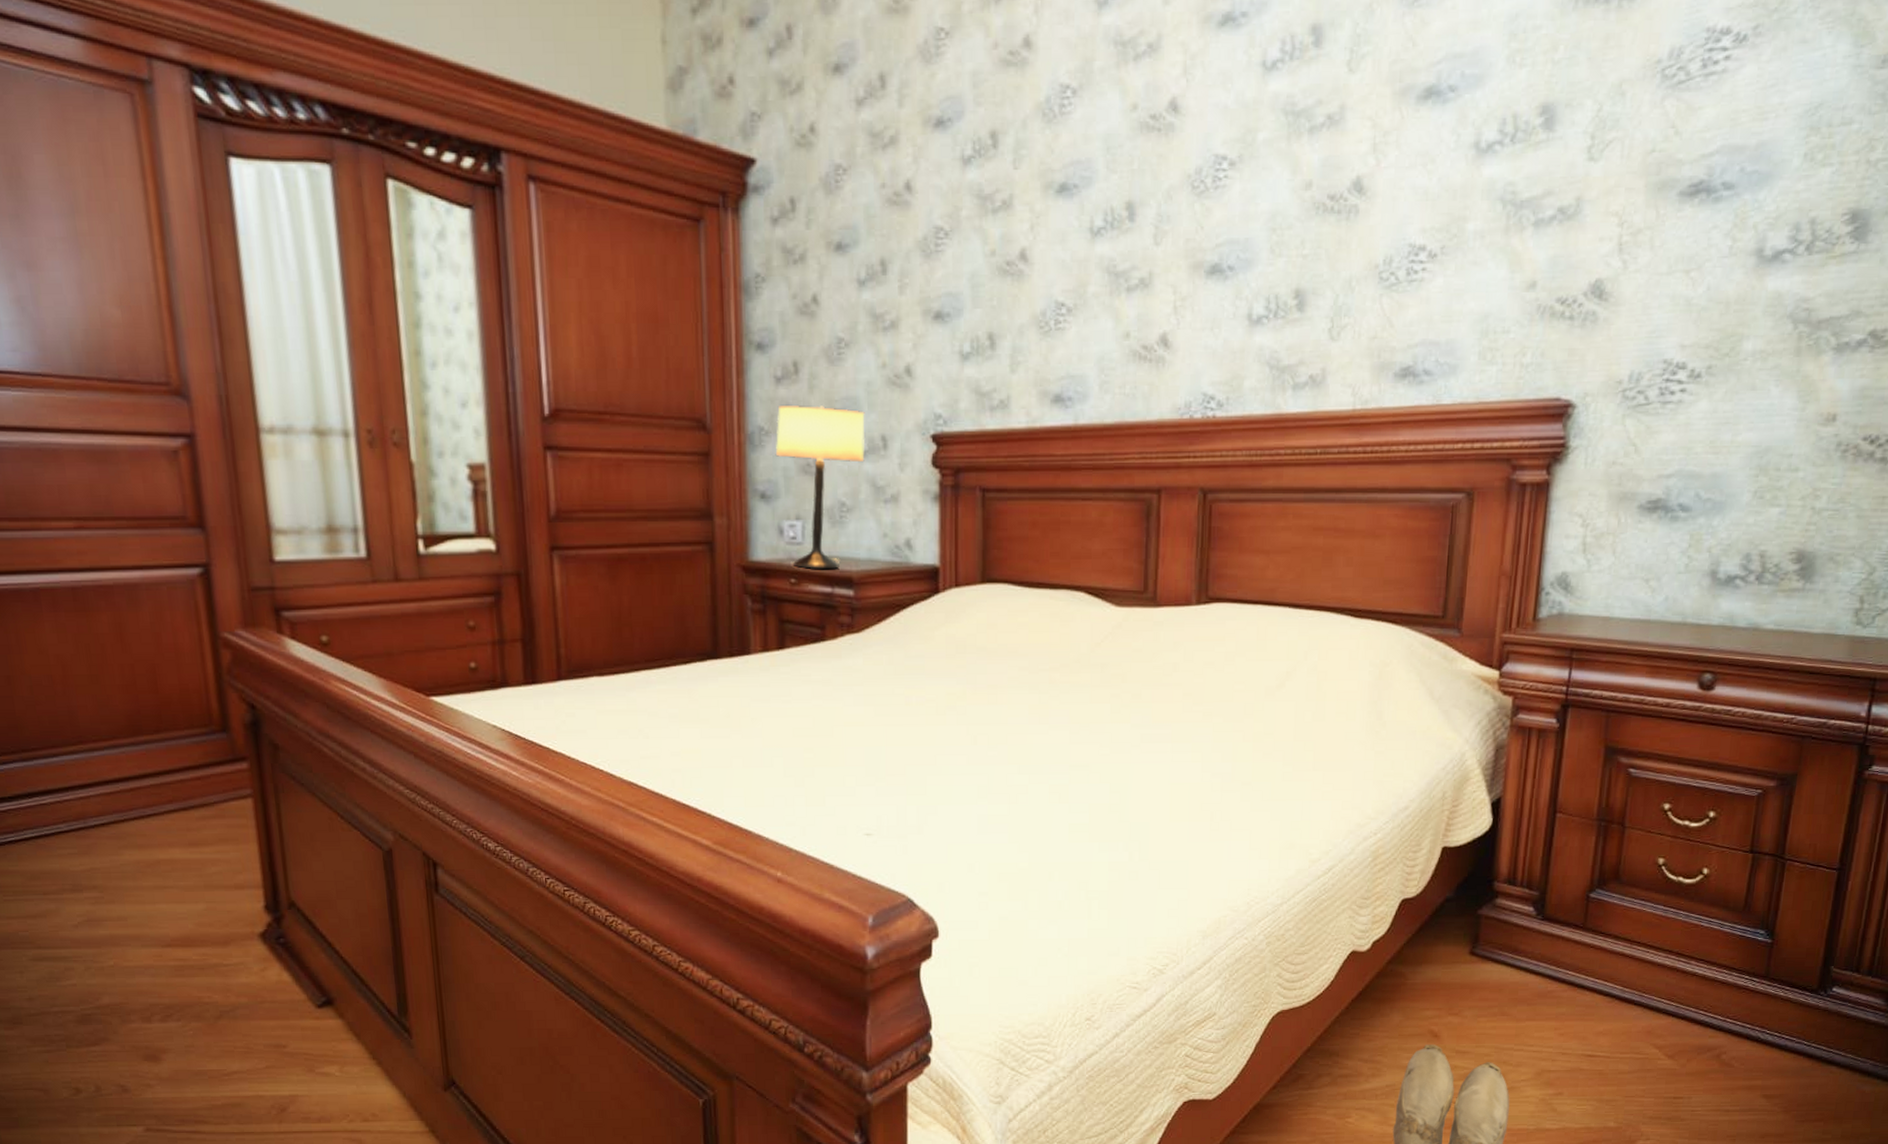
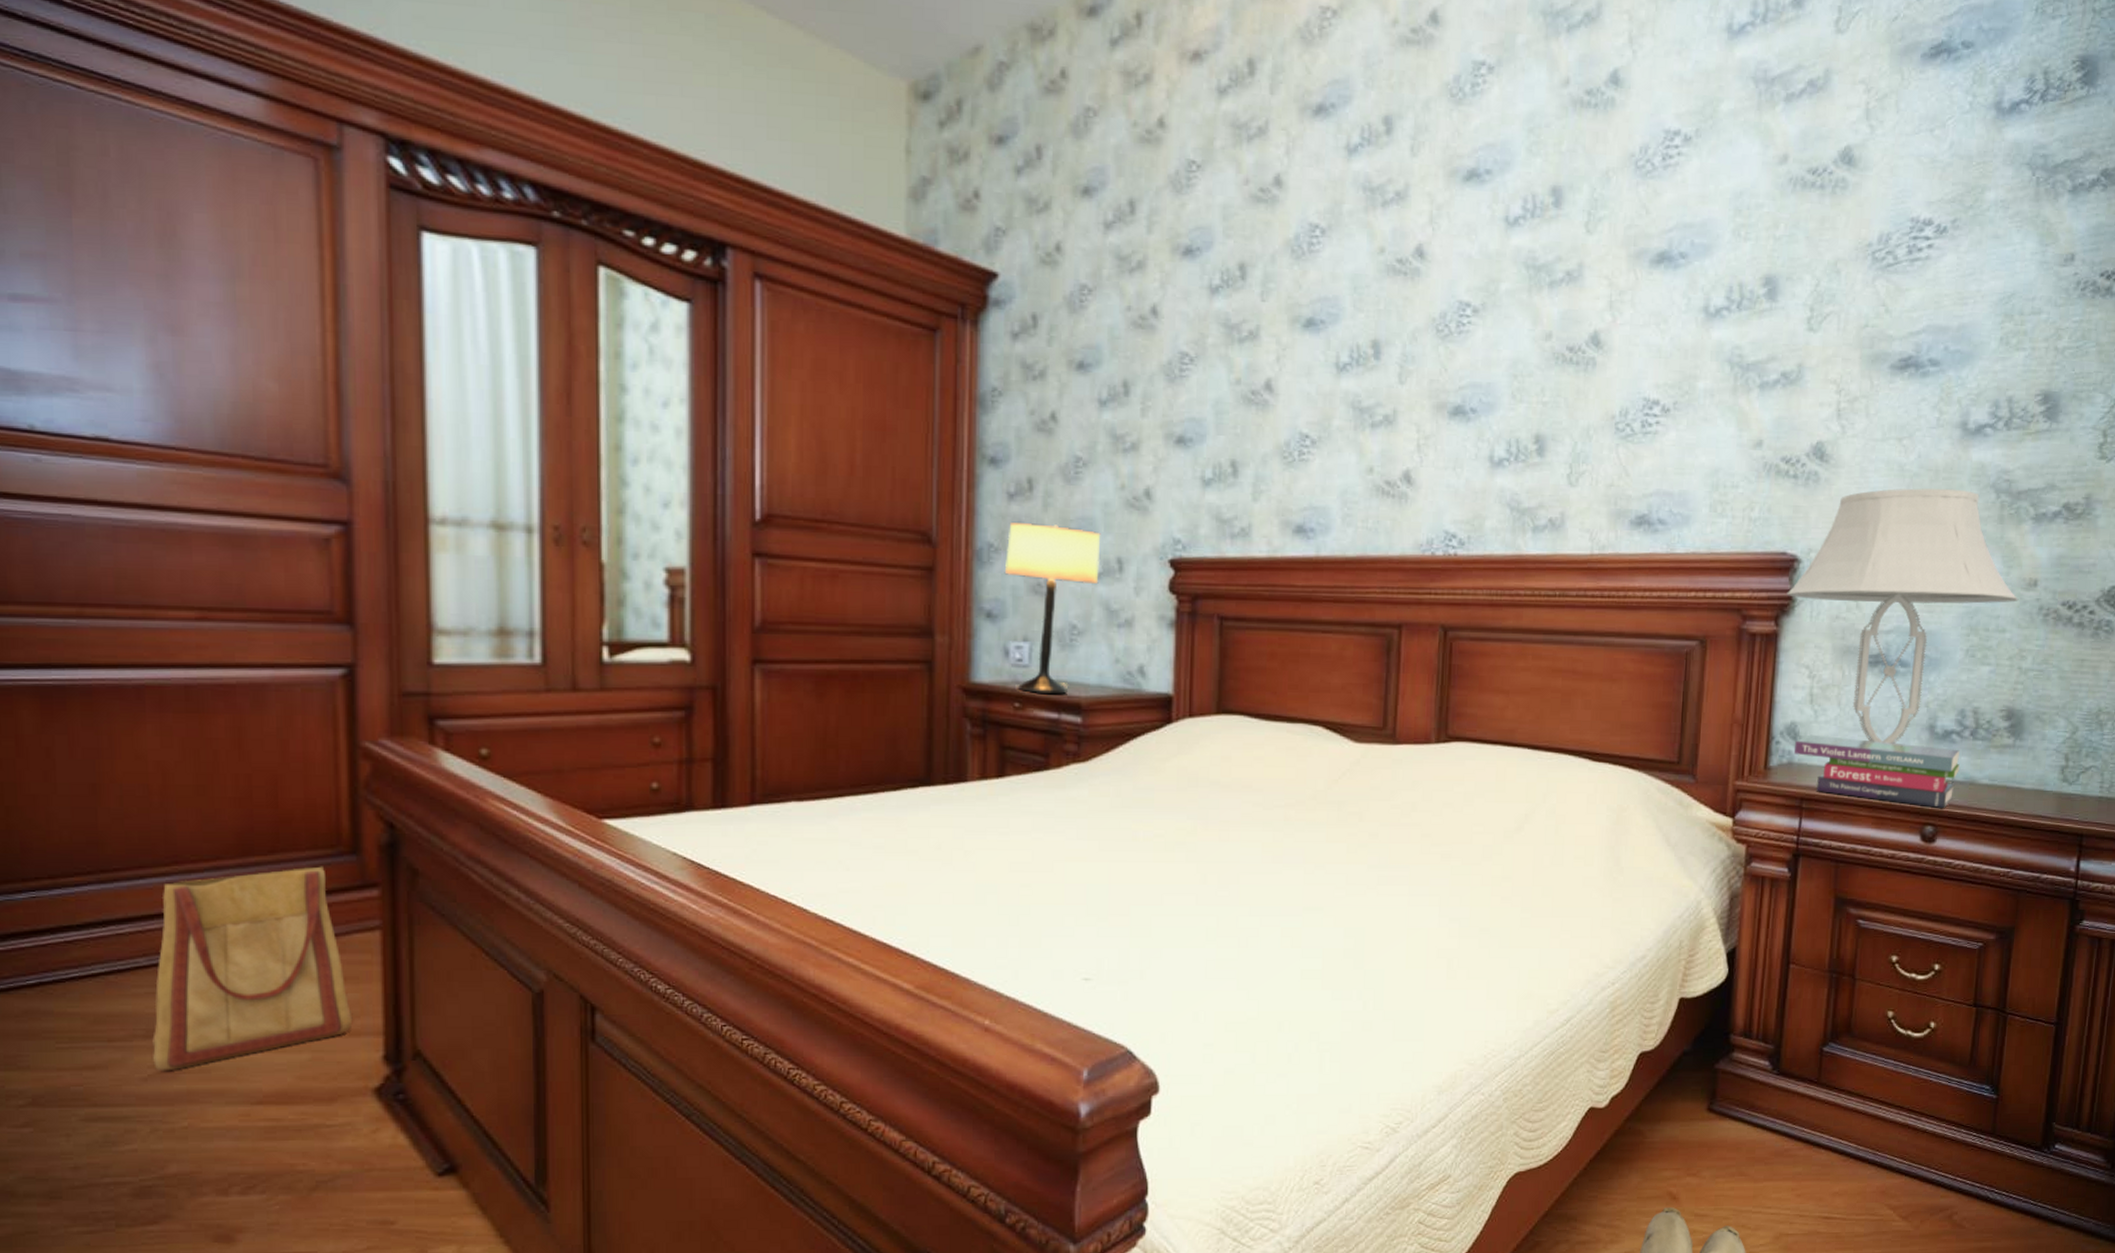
shopping bag: none [73,743,237,919] -> present [152,866,353,1071]
table lamp: none [1560,321,1815,591] -> present [1787,488,2019,744]
books: none [1565,584,1743,655] -> present [1794,734,1960,808]

